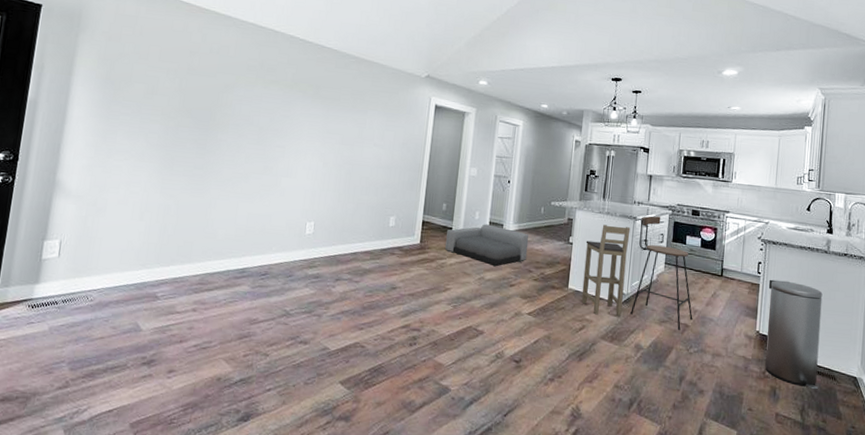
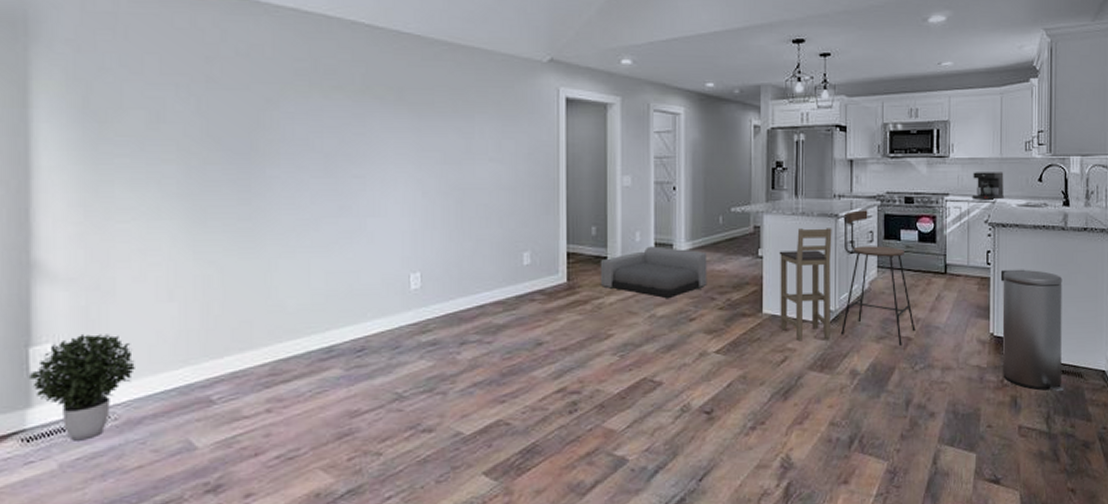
potted plant: none [40,235,111,313] -> present [28,333,135,441]
coffee maker: none [748,196,777,222] -> present [972,172,1004,200]

